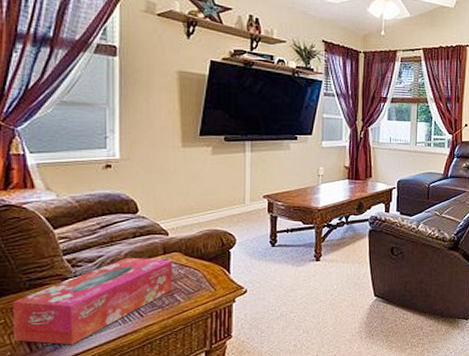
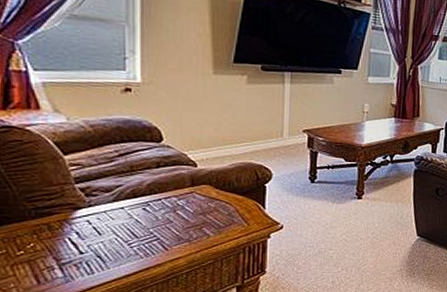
tissue box: present [13,257,173,345] -> none [17,188,202,278]

